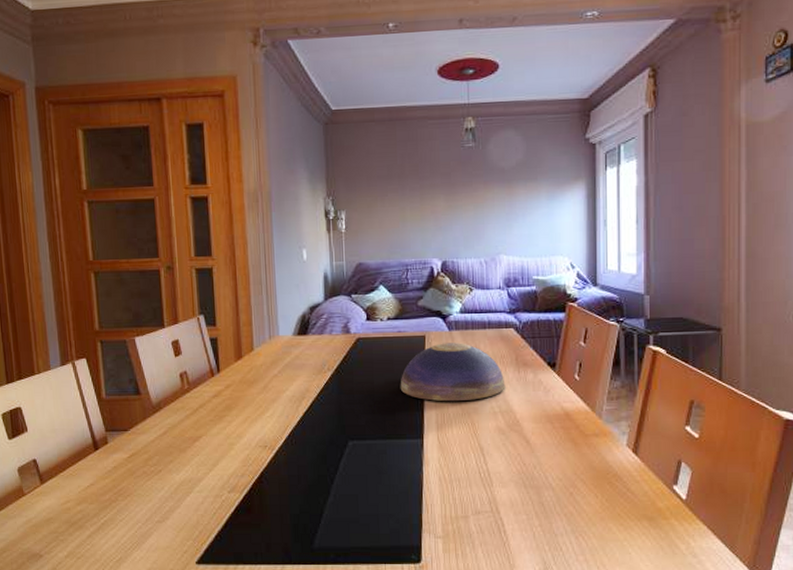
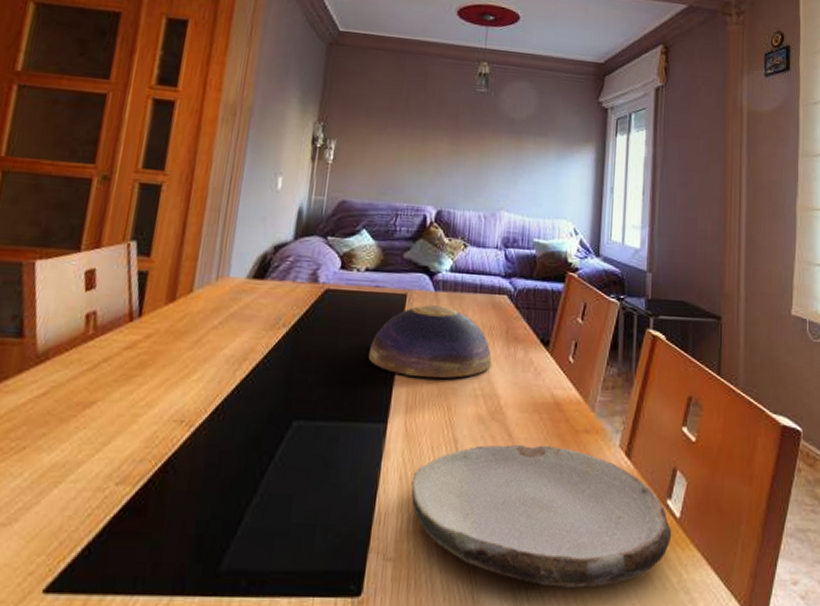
plate: none [449,448,679,554] -> present [411,445,672,588]

